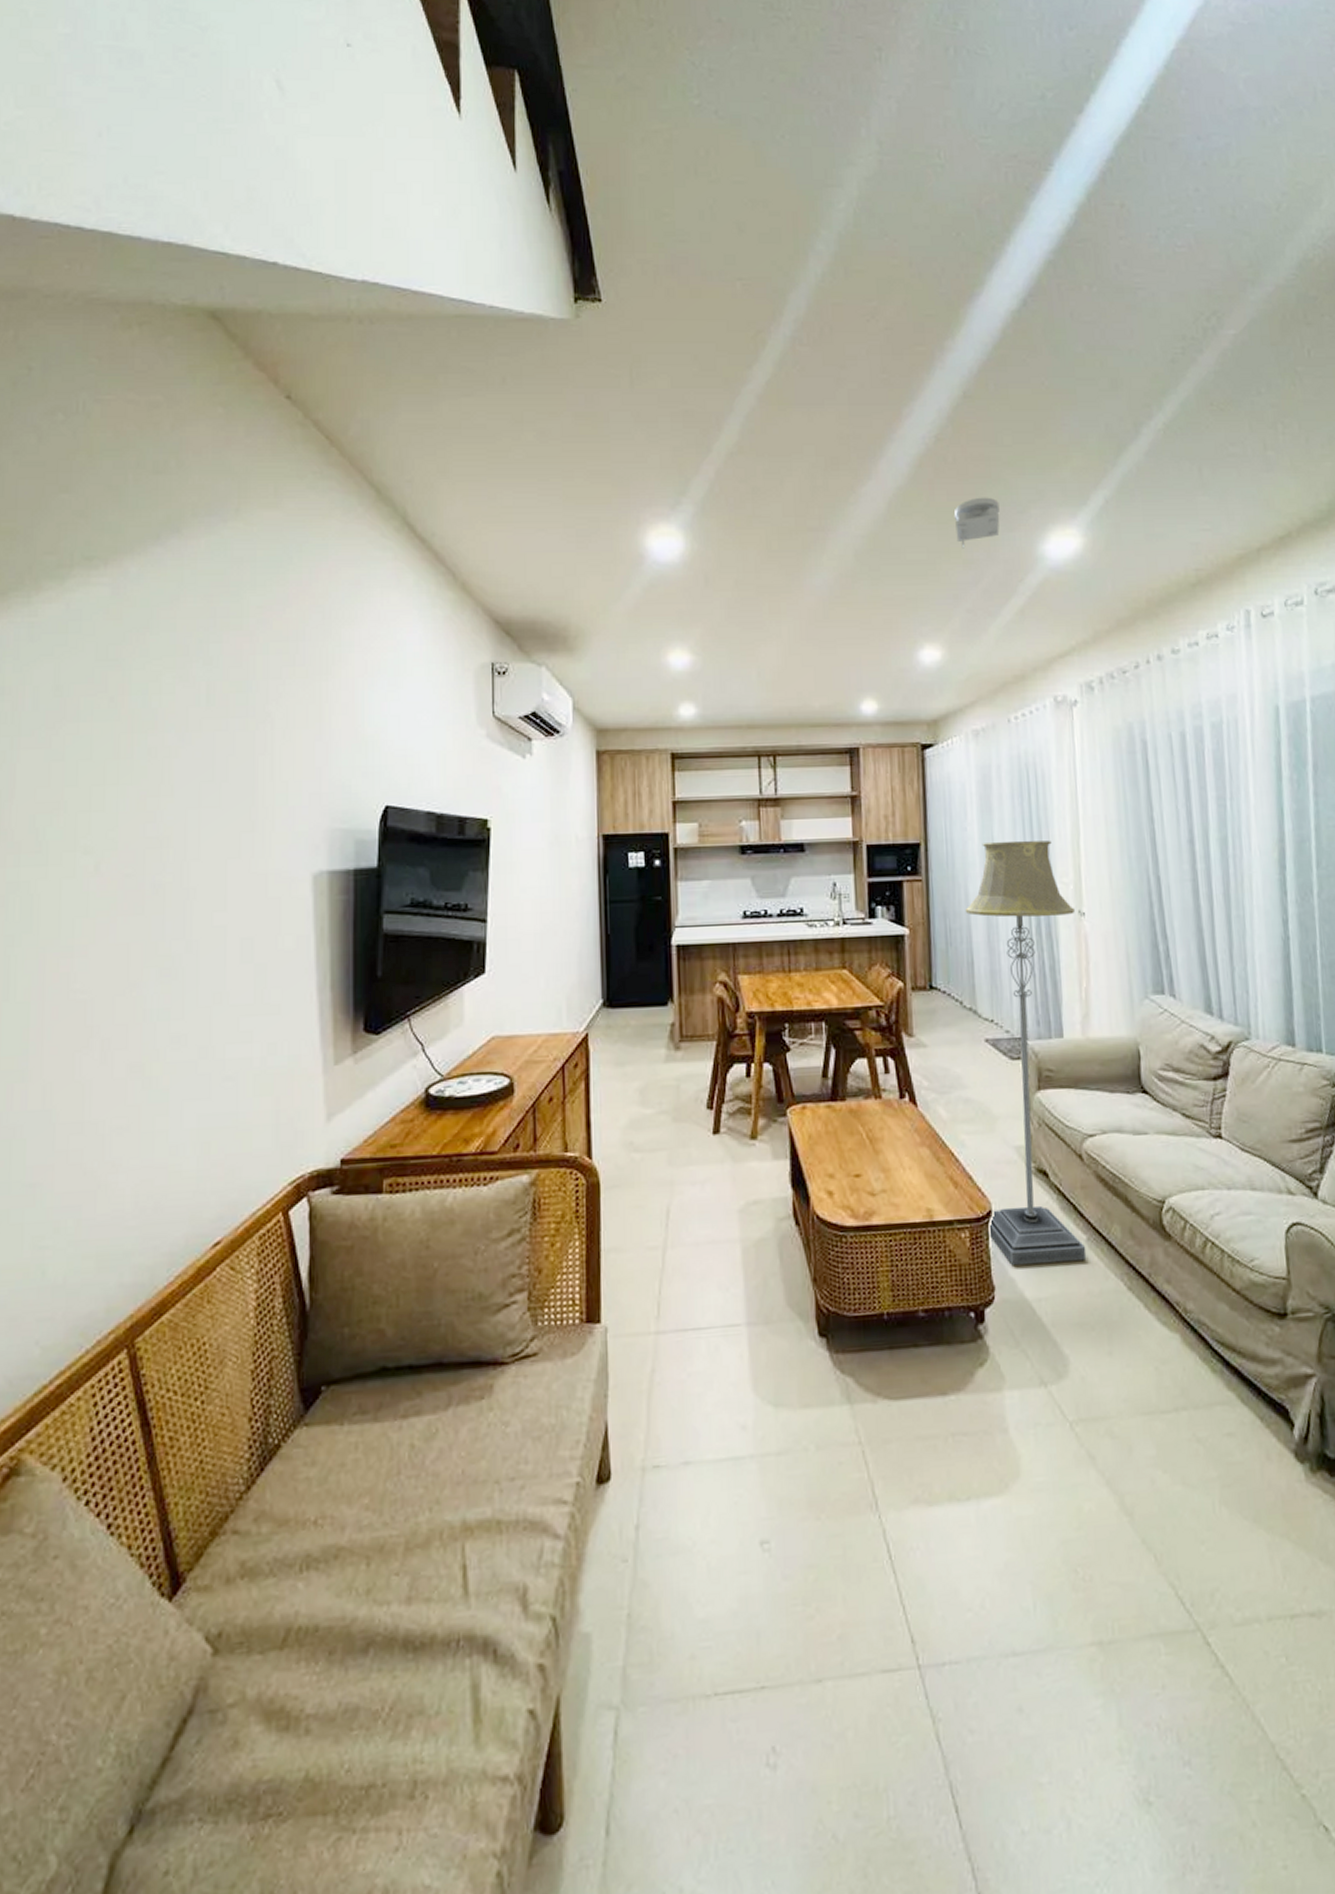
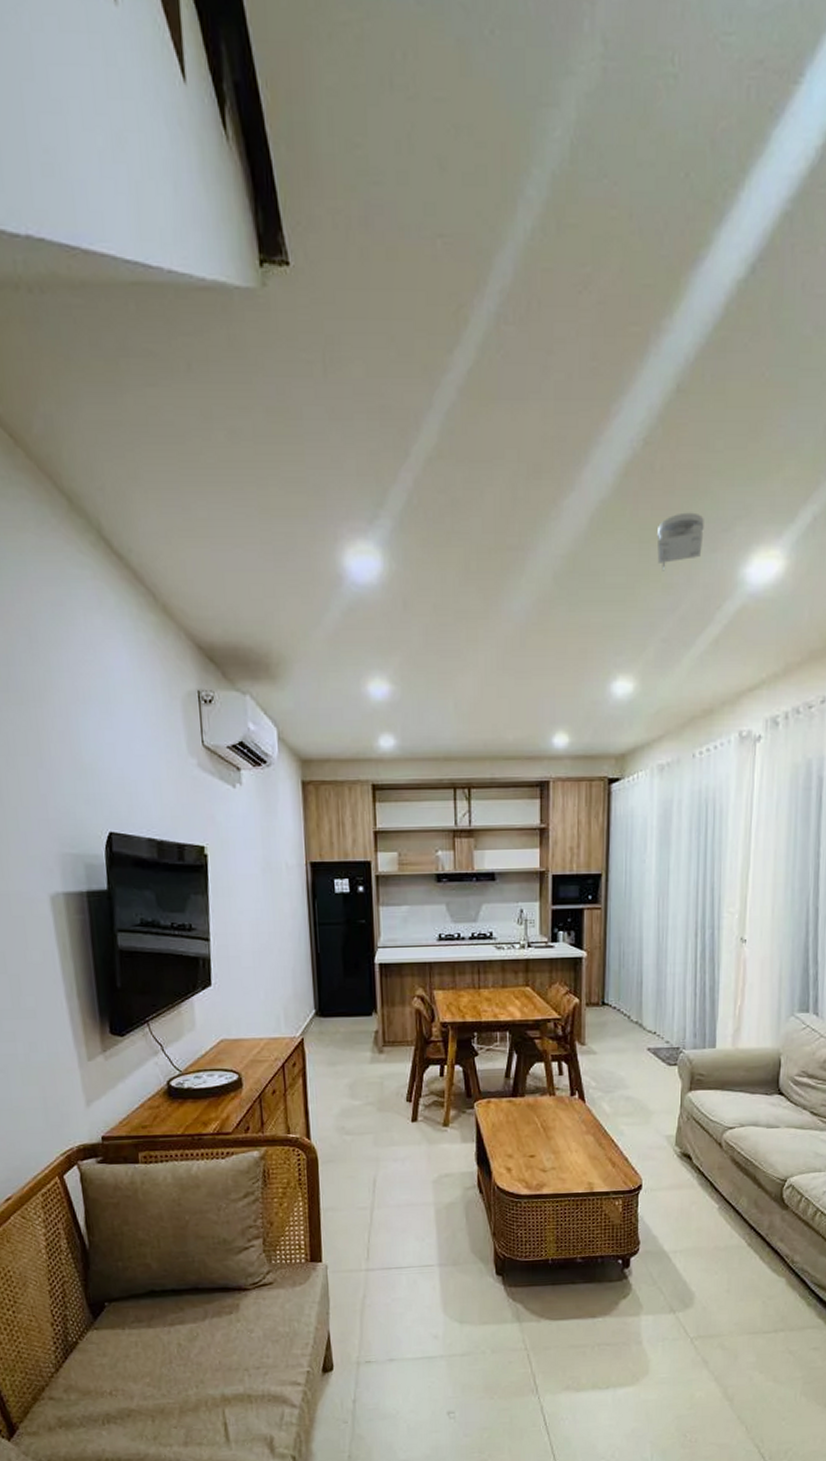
floor lamp: present [965,840,1087,1265] -> none [637,872,737,1226]

